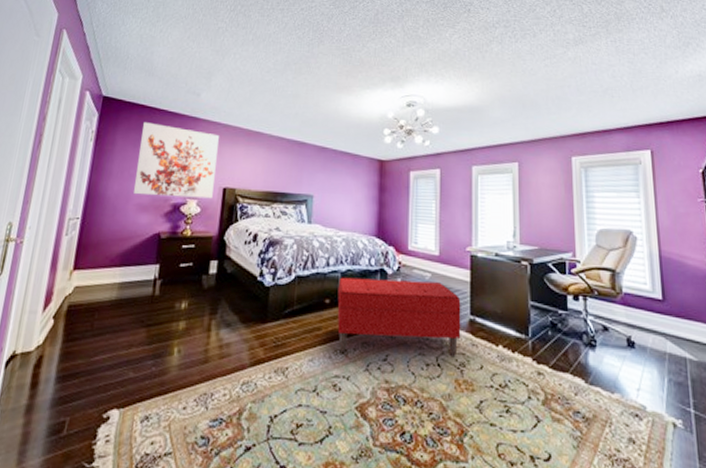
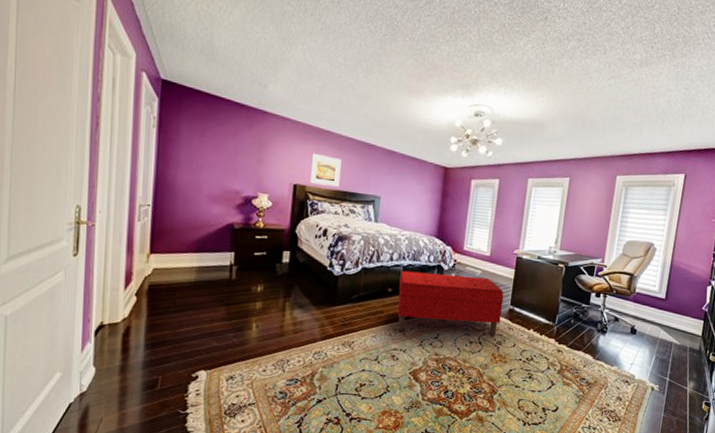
wall art: present [132,122,219,199] -> none [203,111,288,194]
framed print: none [239,155,272,188] -> present [309,154,342,187]

